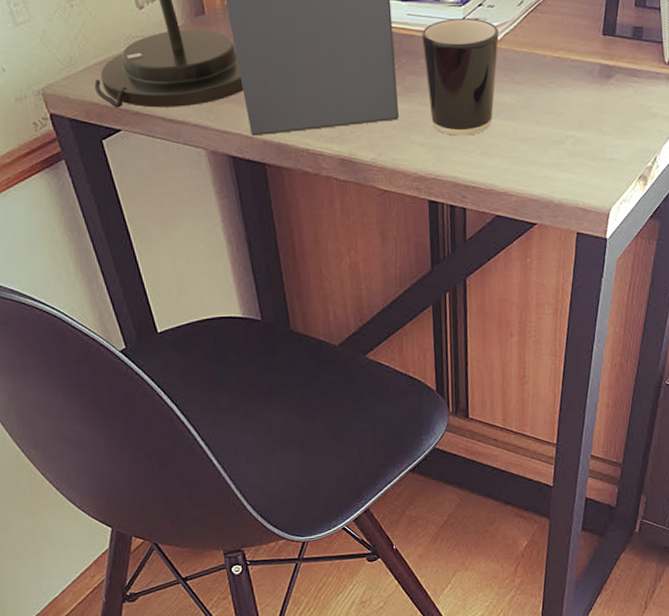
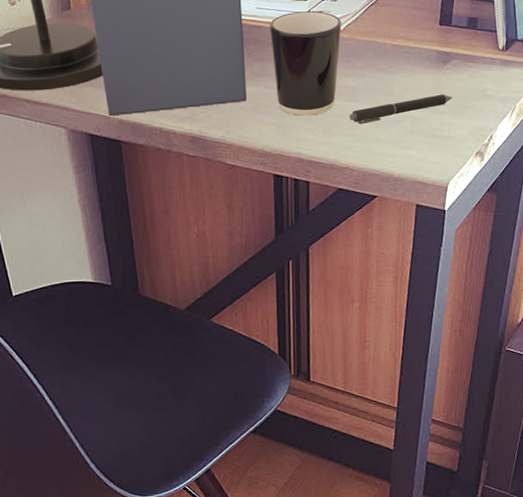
pen: none [508,112,617,146] -> present [349,94,454,125]

